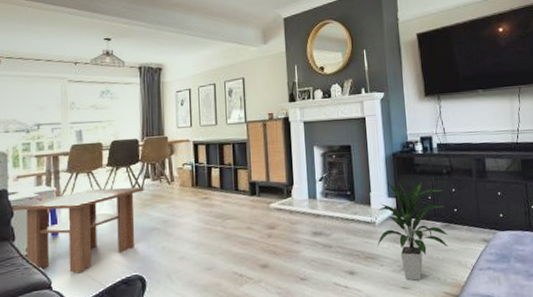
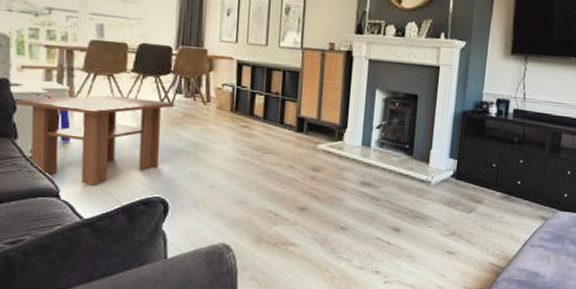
indoor plant: present [377,181,448,281] -> none [429,140,510,247]

